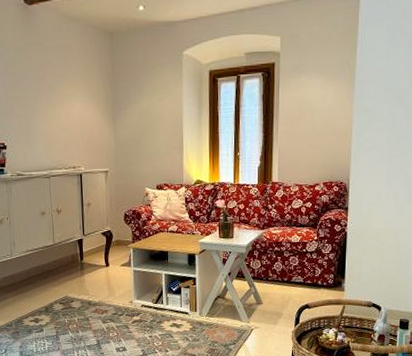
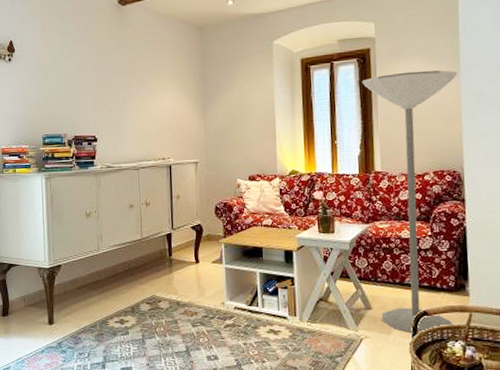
floor lamp: none [265,87,352,325] -> present [362,70,458,335]

